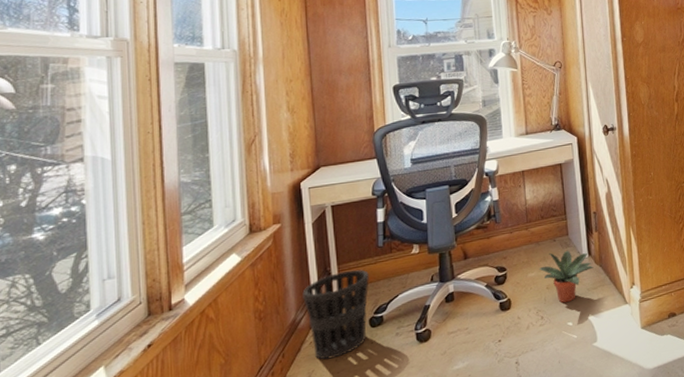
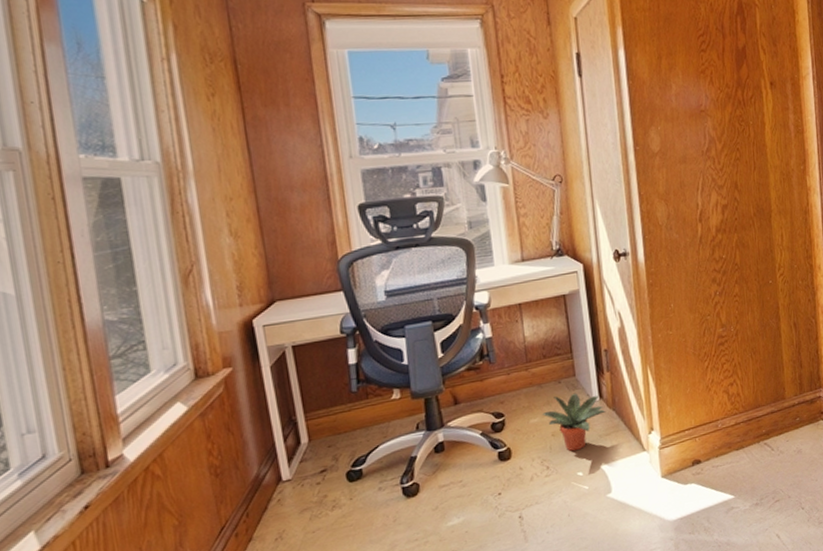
wastebasket: present [302,269,370,360] -> none [265,418,345,519]

